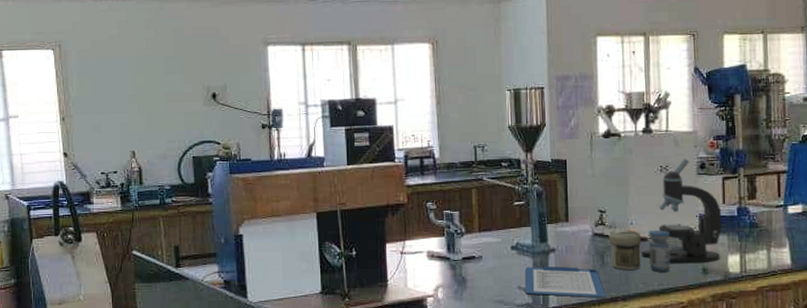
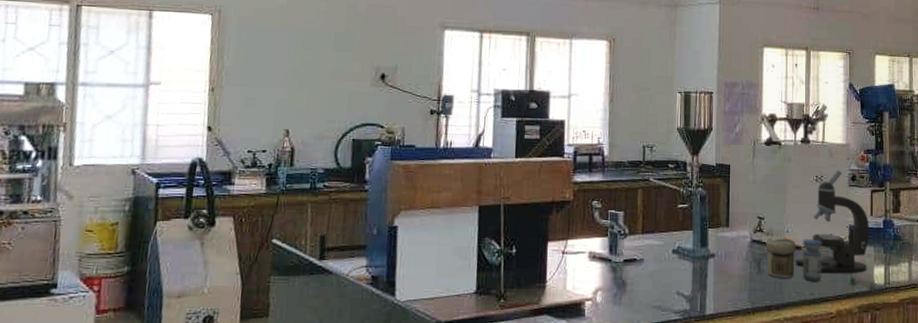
clipboard: present [525,266,606,298] -> none [683,272,760,306]

